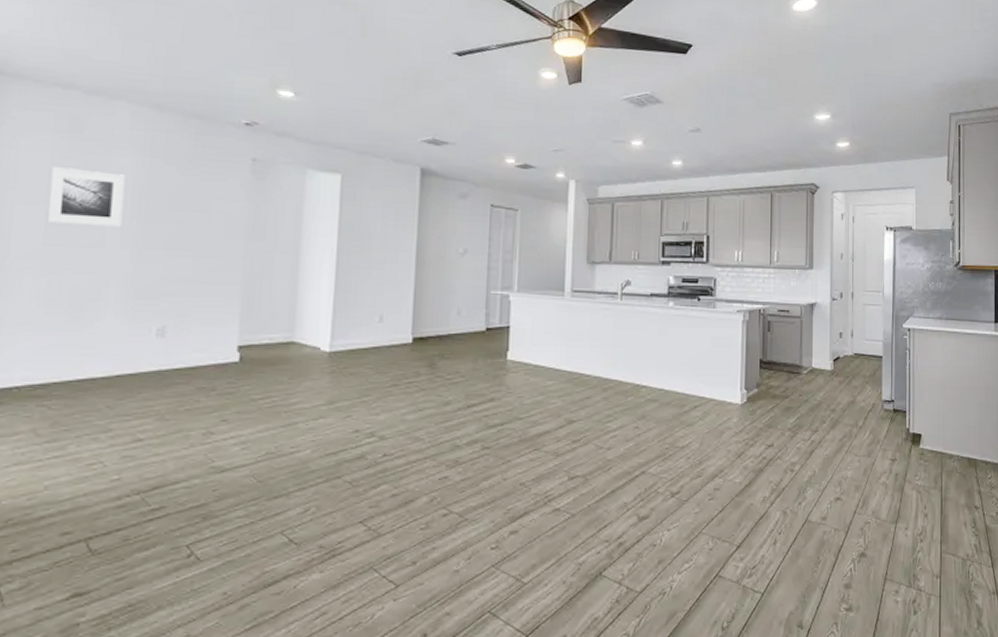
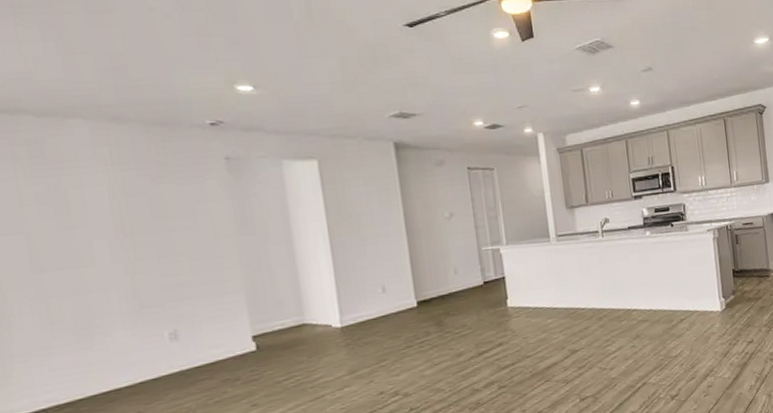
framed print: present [46,166,126,227] -> none [20,192,108,251]

